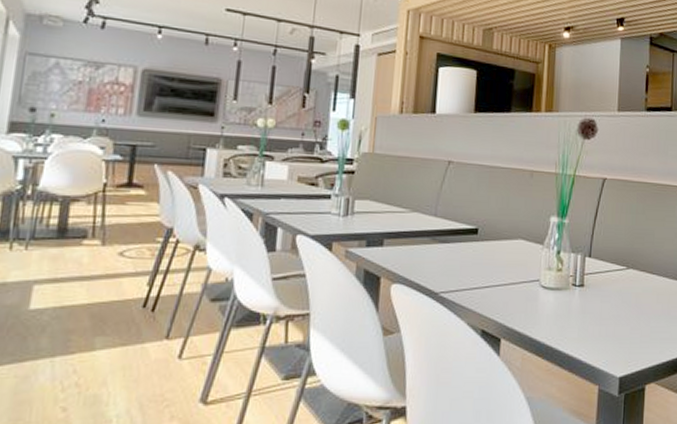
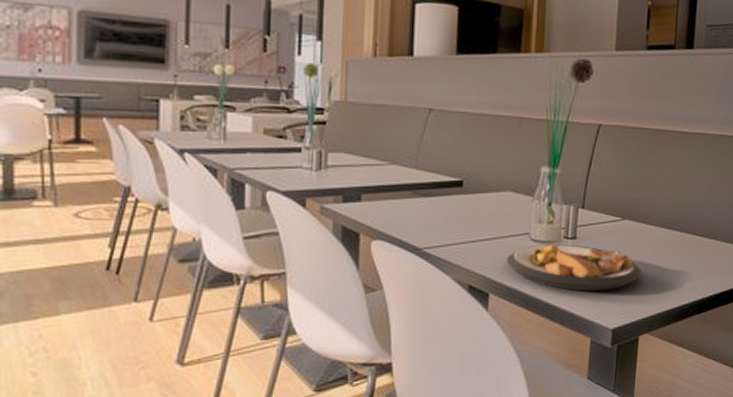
plate: none [518,291,647,339] -> present [507,244,642,292]

